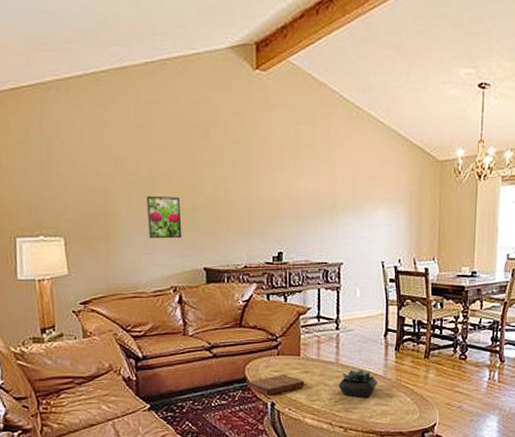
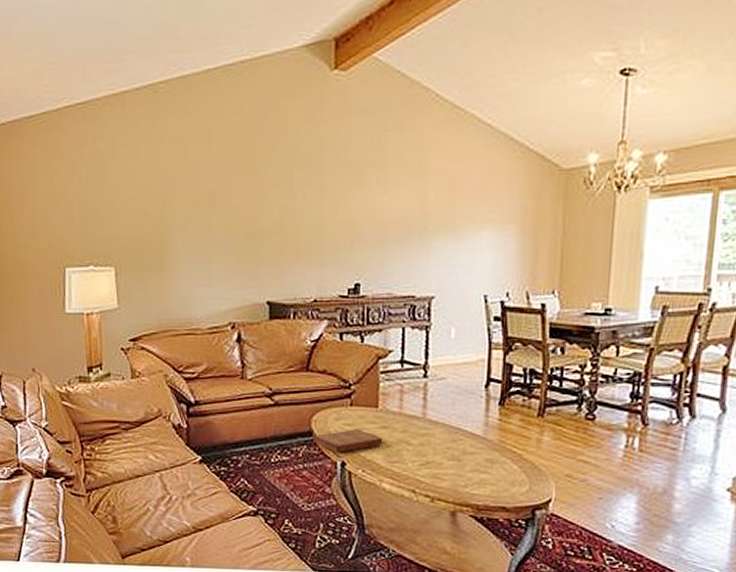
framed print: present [147,195,182,239] -> none [205,219,243,269]
succulent plant: present [338,369,378,397] -> none [424,427,476,461]

